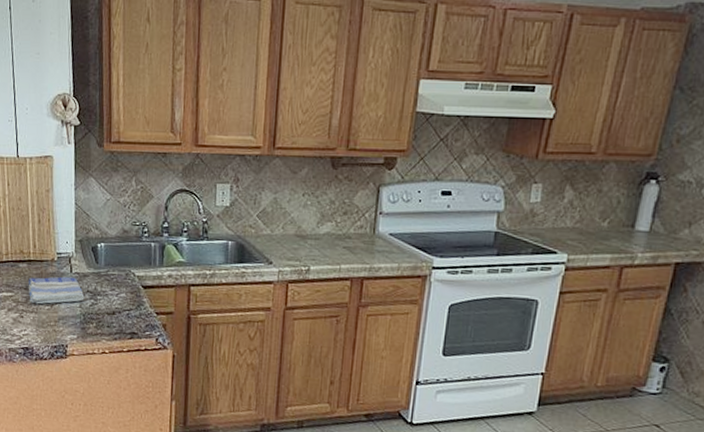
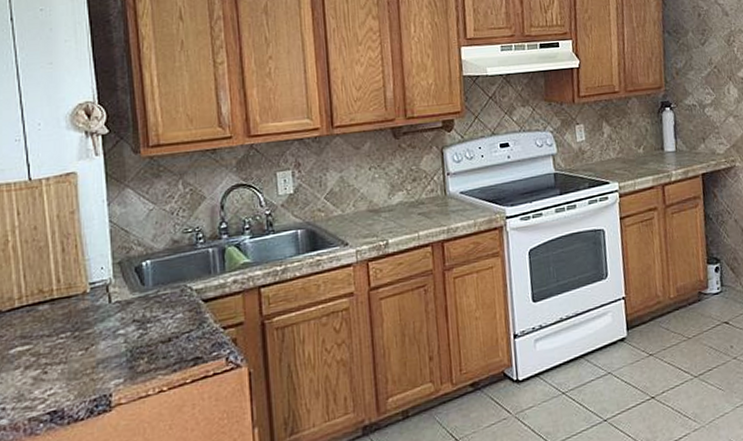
dish towel: present [28,276,85,304] -> none [52,307,130,352]

